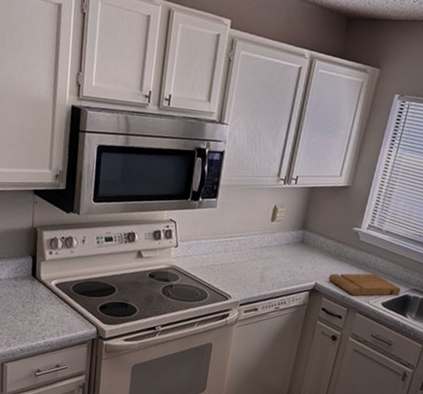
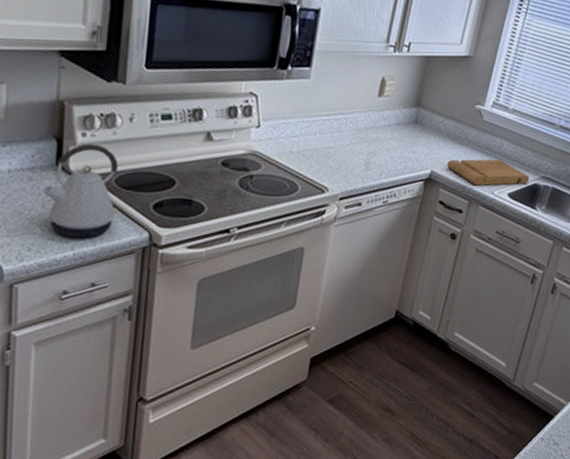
kettle: none [23,260,75,331] -> present [42,143,119,238]

